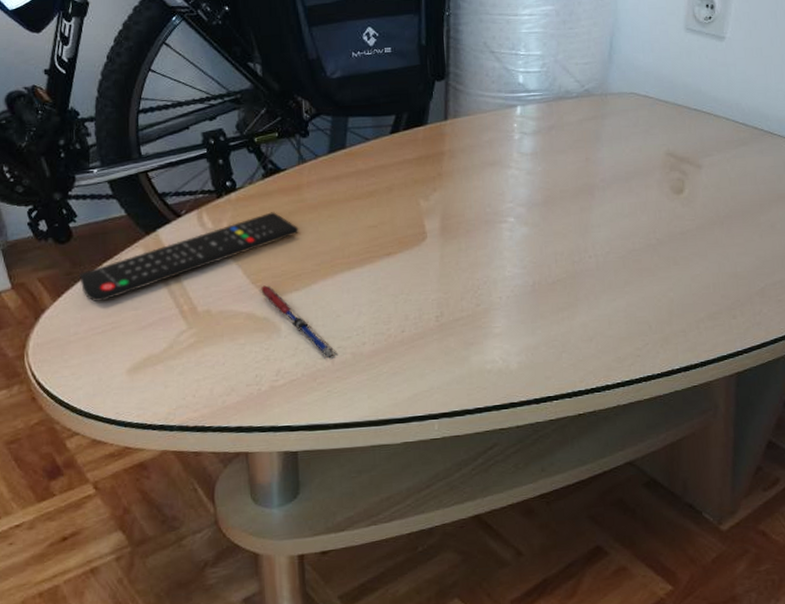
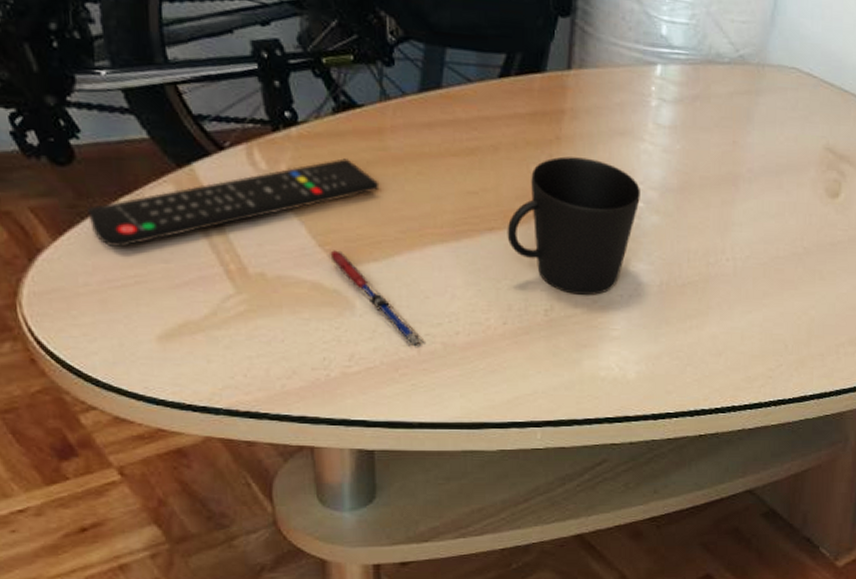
cup: none [401,187,511,301] -> present [507,156,640,295]

